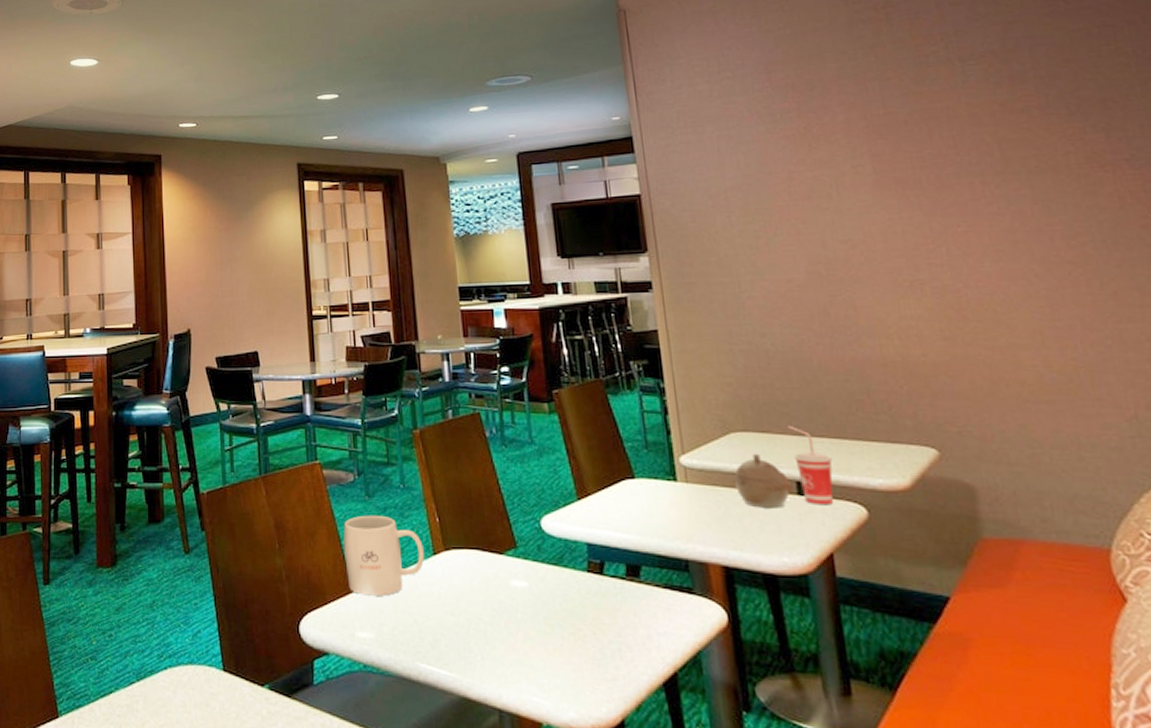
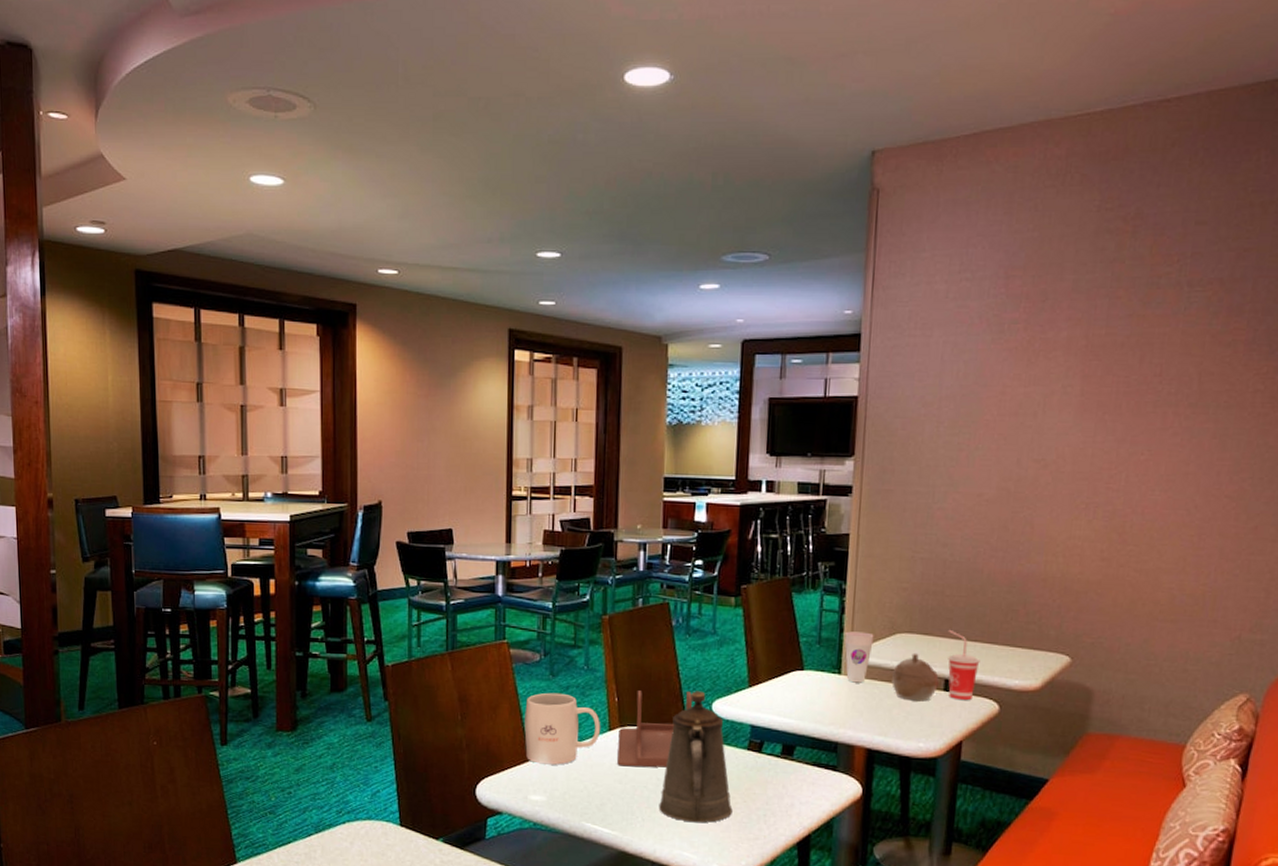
napkin holder: none [444,508,520,596] -> present [617,690,693,768]
coffee pot: none [498,507,582,661] -> present [659,691,733,823]
cup: none [673,433,707,490] -> present [844,631,874,683]

